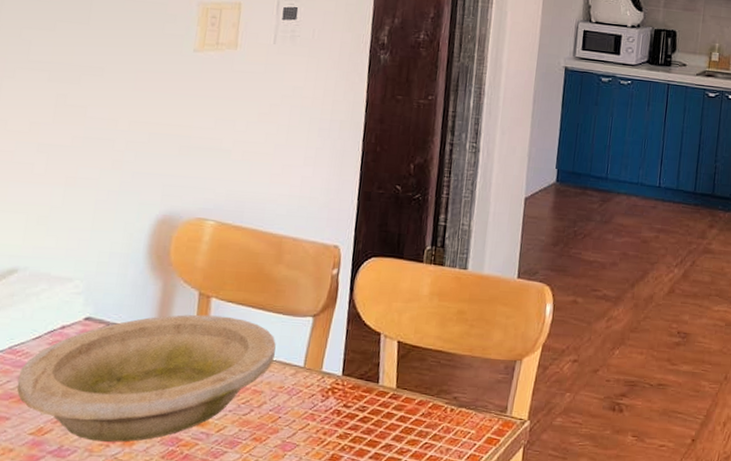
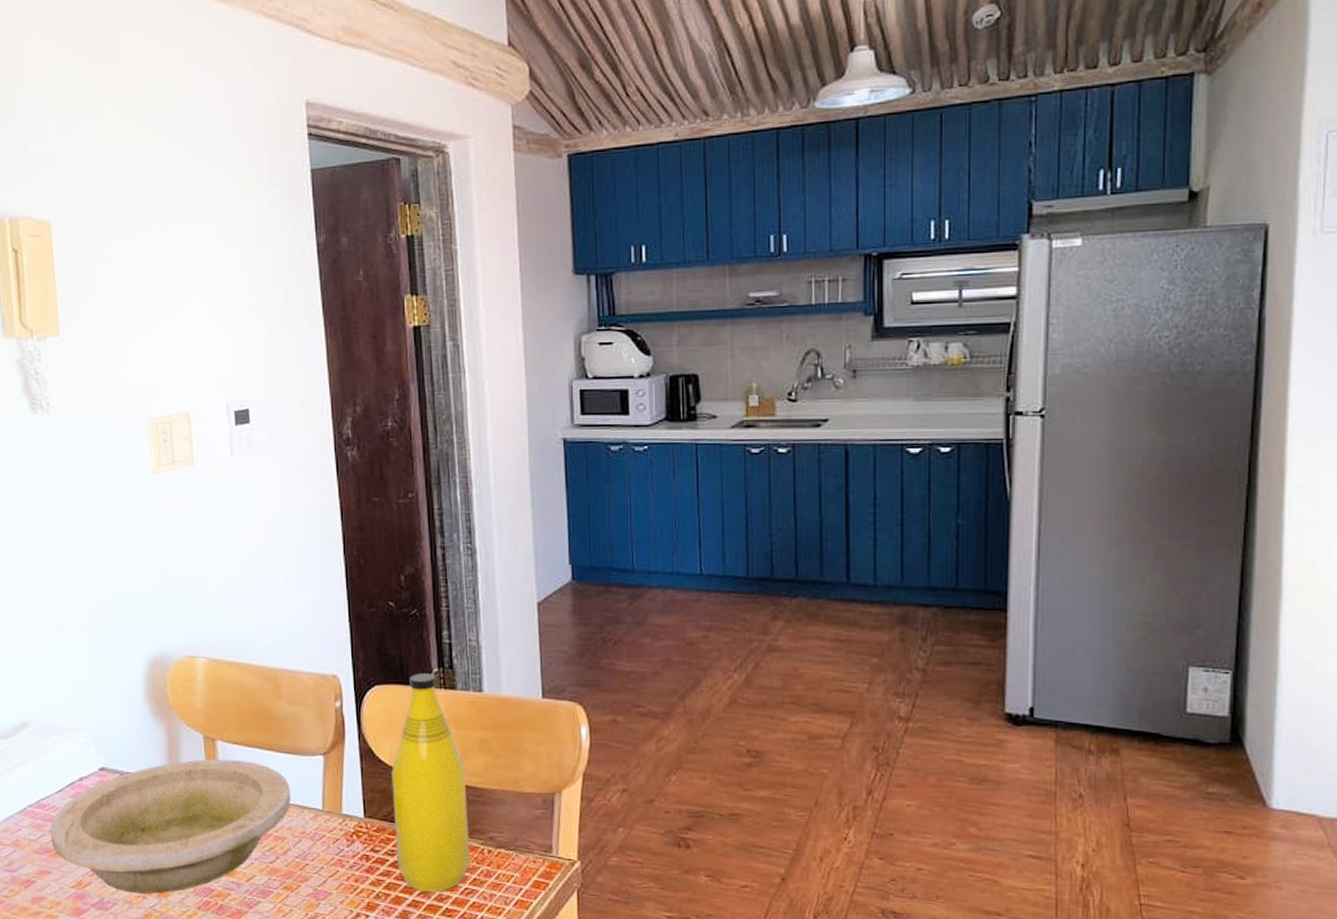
bottle: none [366,249,442,446] -> present [391,673,471,892]

